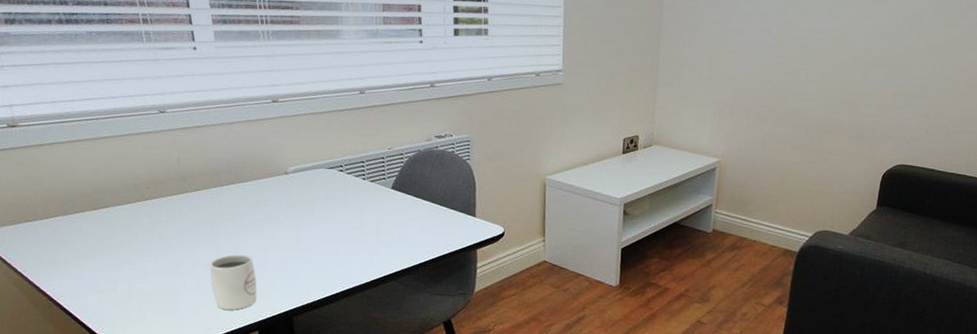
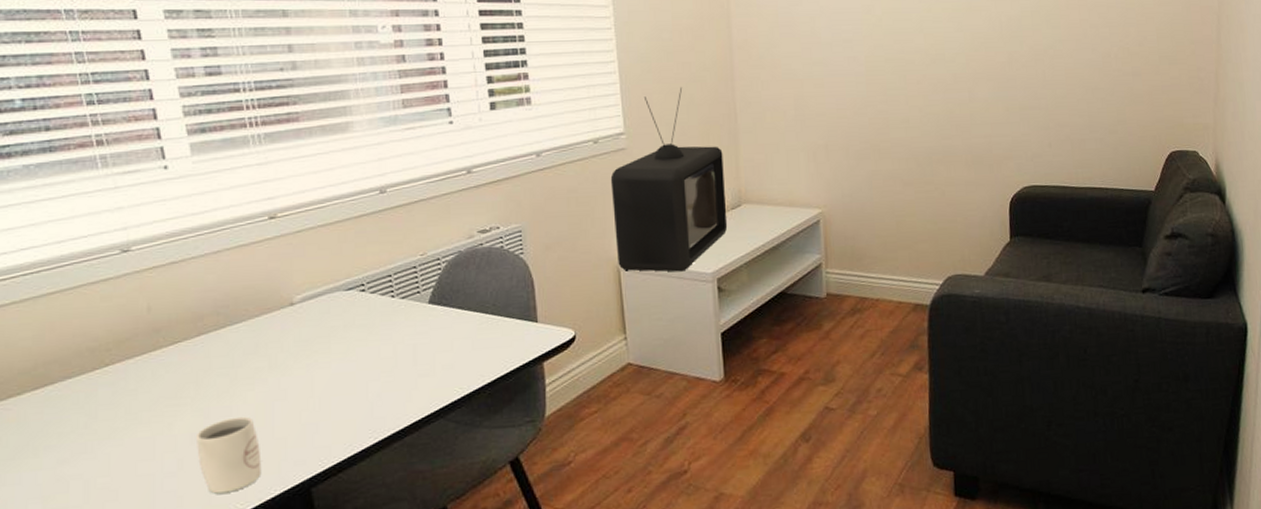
television: none [544,37,643,194] -> present [610,87,728,272]

